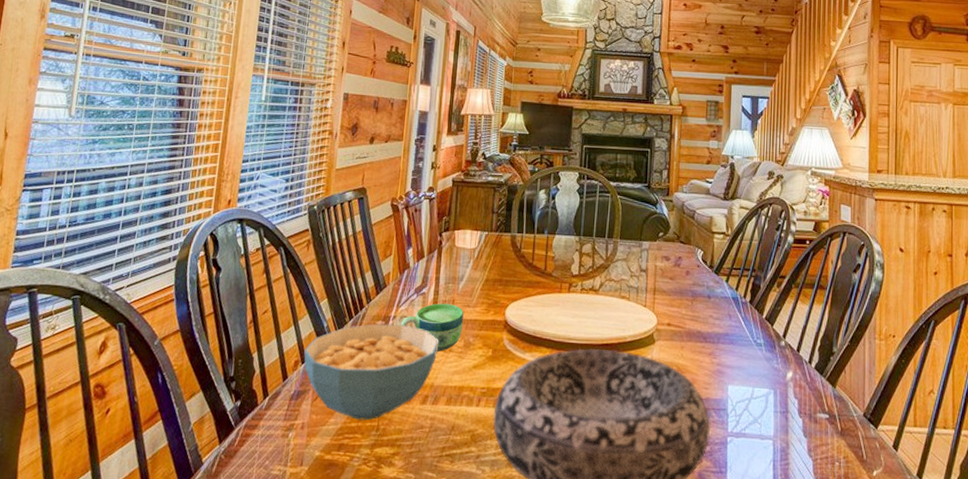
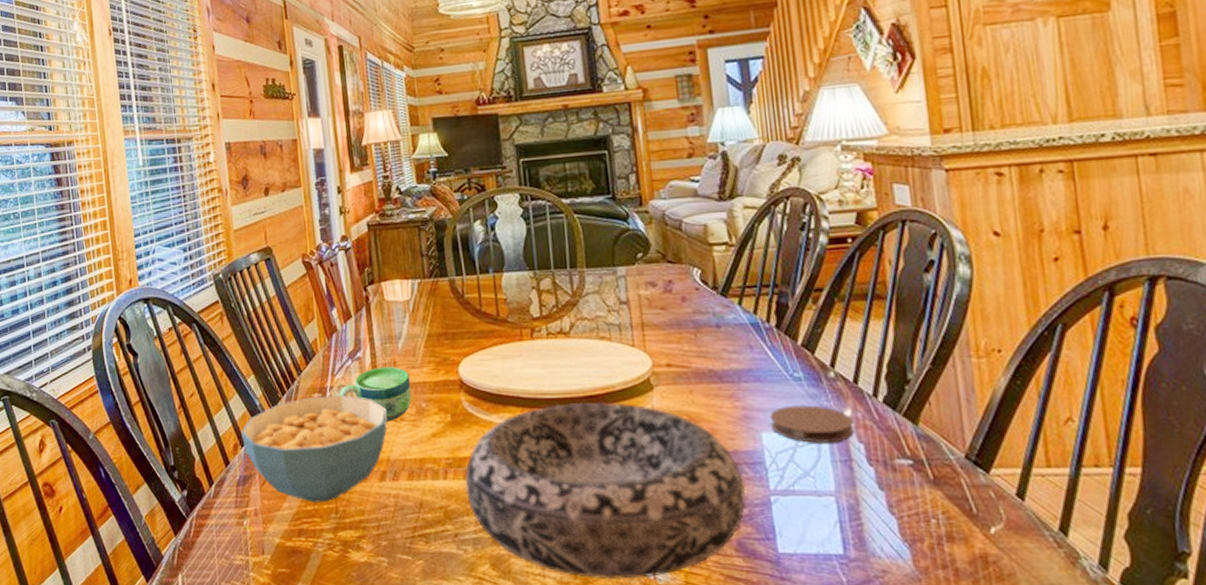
coaster: none [735,365,793,397] -> present [769,405,855,443]

